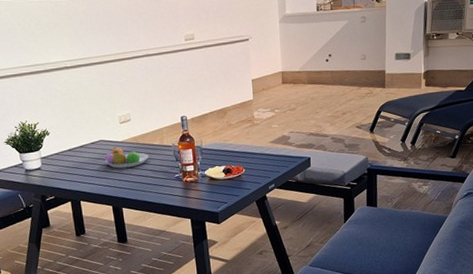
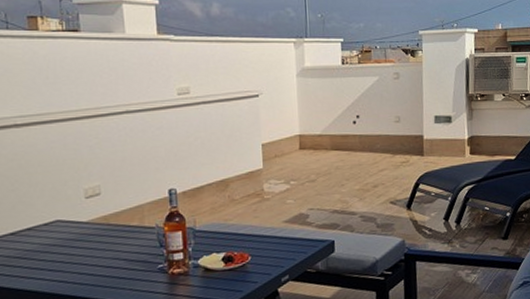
fruit bowl: present [104,147,149,169] -> none [61,229,123,258]

